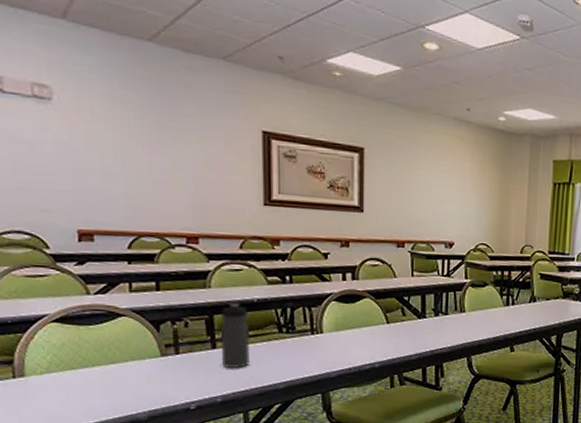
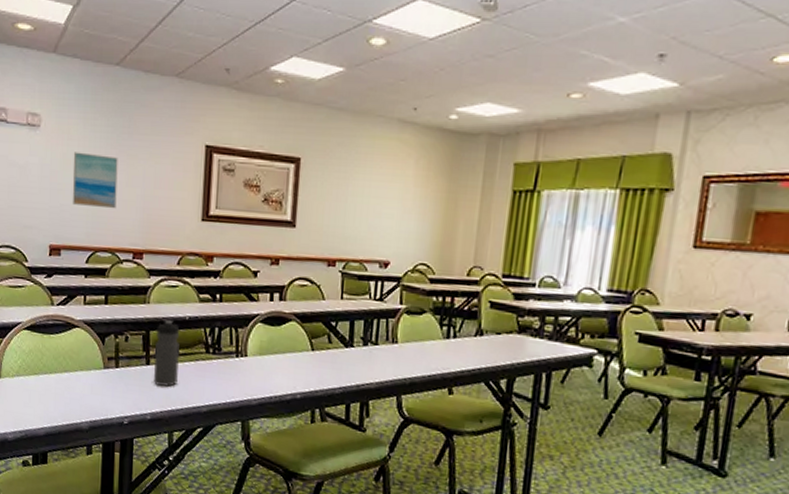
wall art: none [100,130,162,193] -> present [72,152,118,209]

